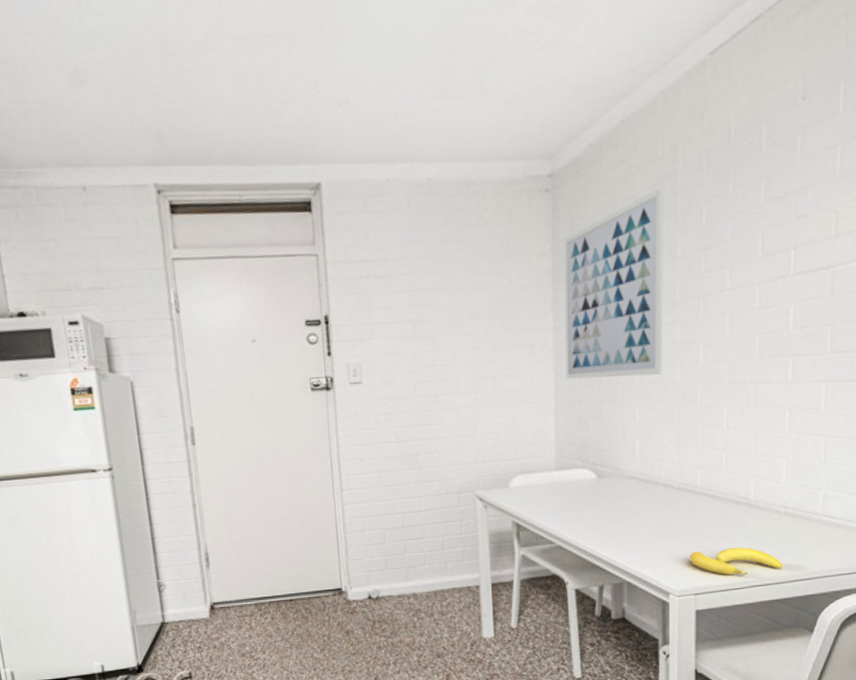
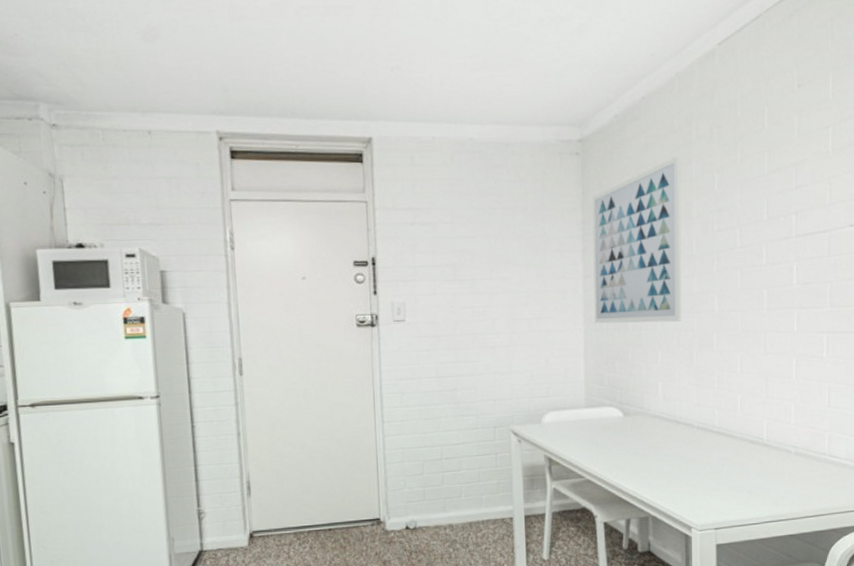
banana: present [689,547,783,575] -> none [709,484,795,511]

